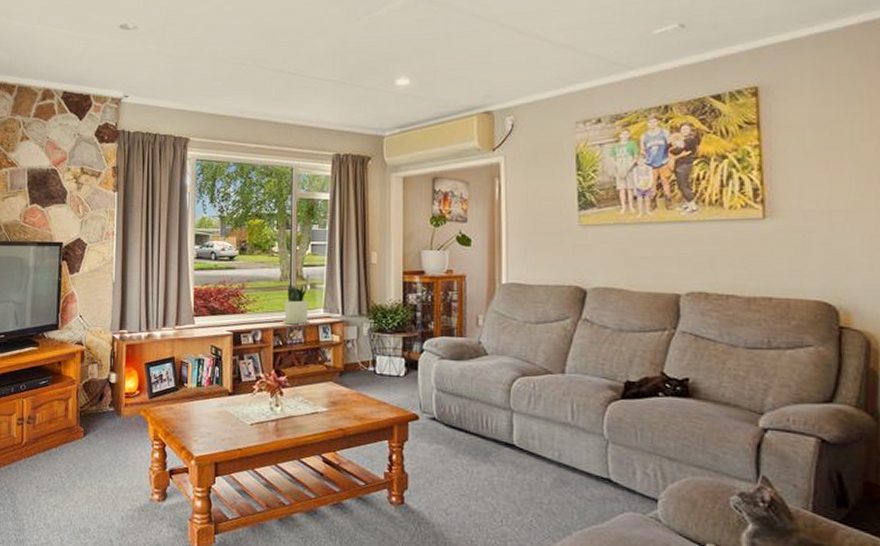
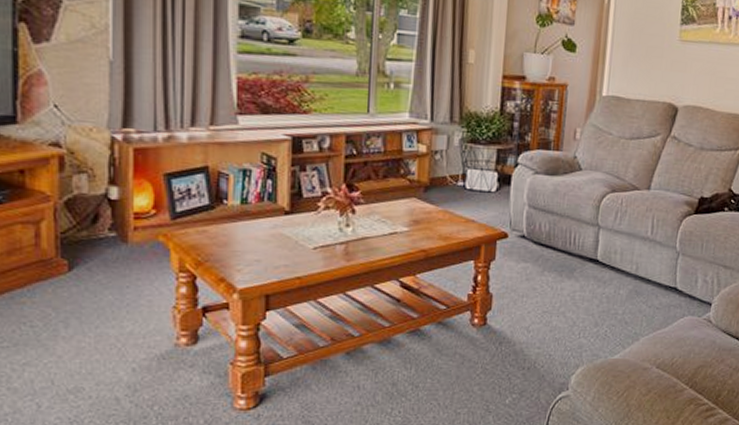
planter: present [283,284,309,325] -> none [358,81,391,132]

